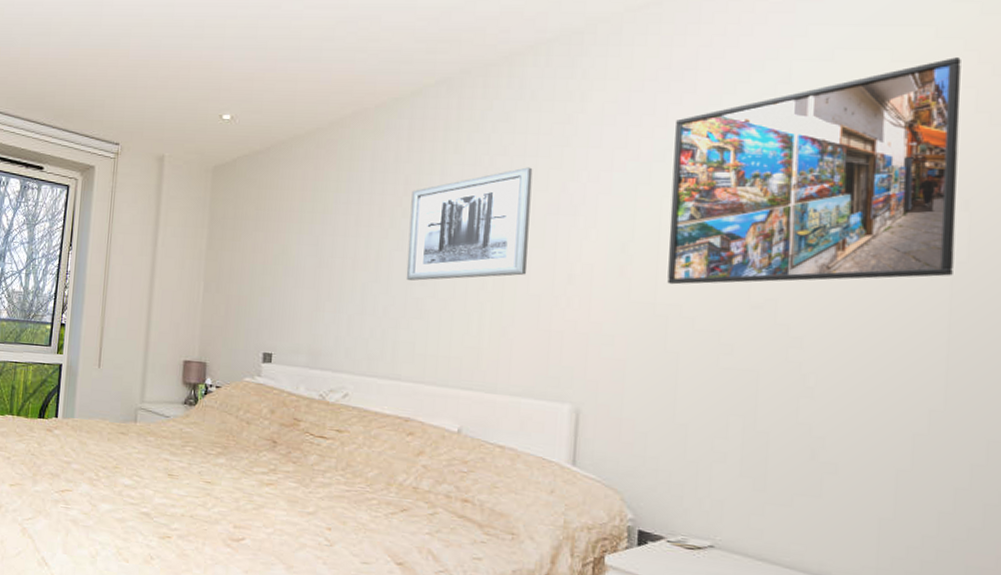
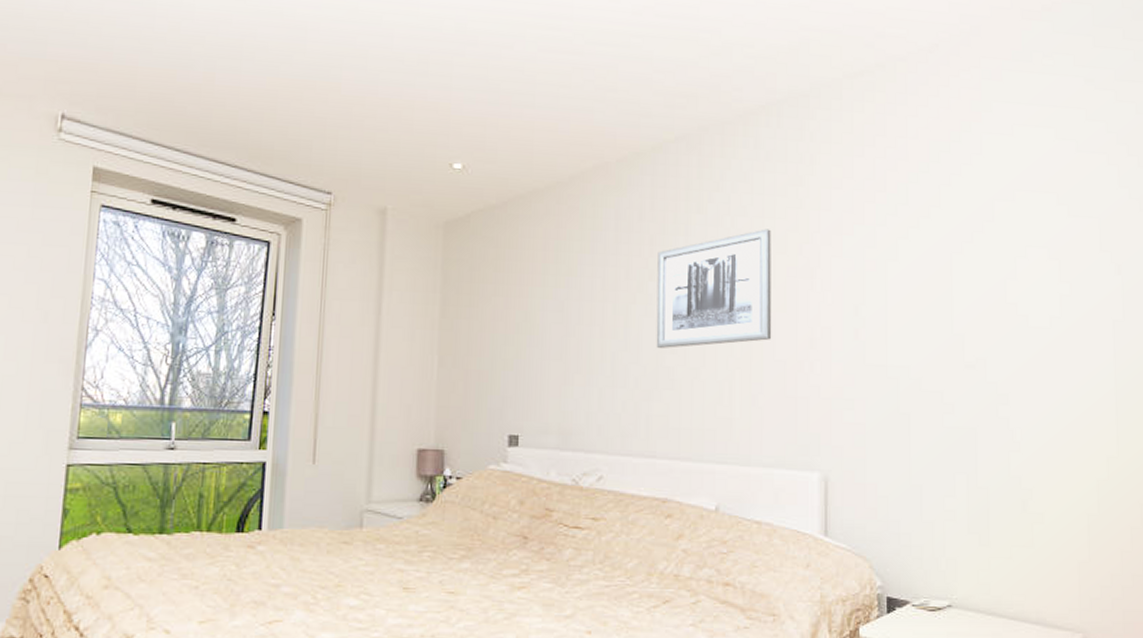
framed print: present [667,57,961,285] -> none [893,138,1114,347]

